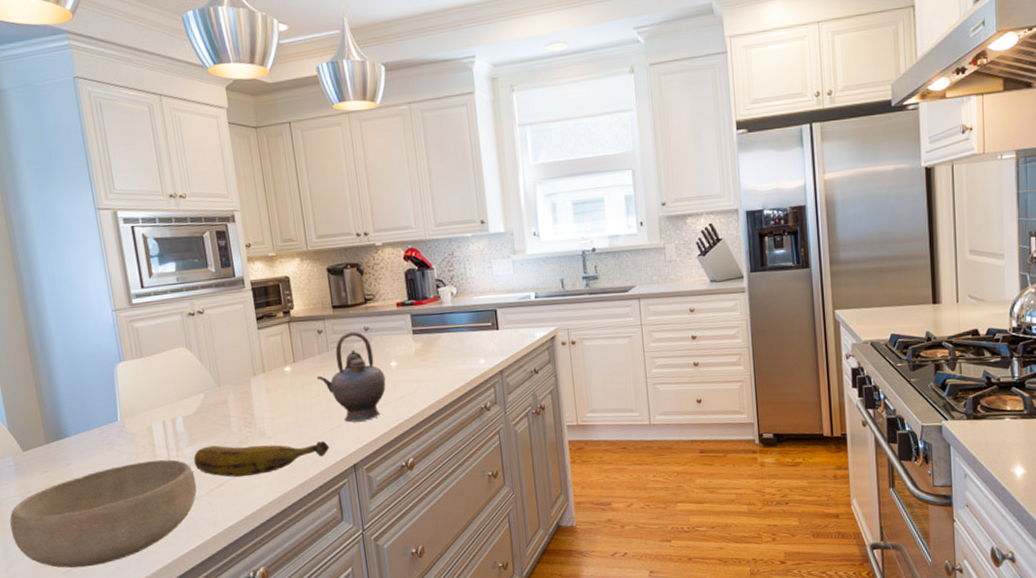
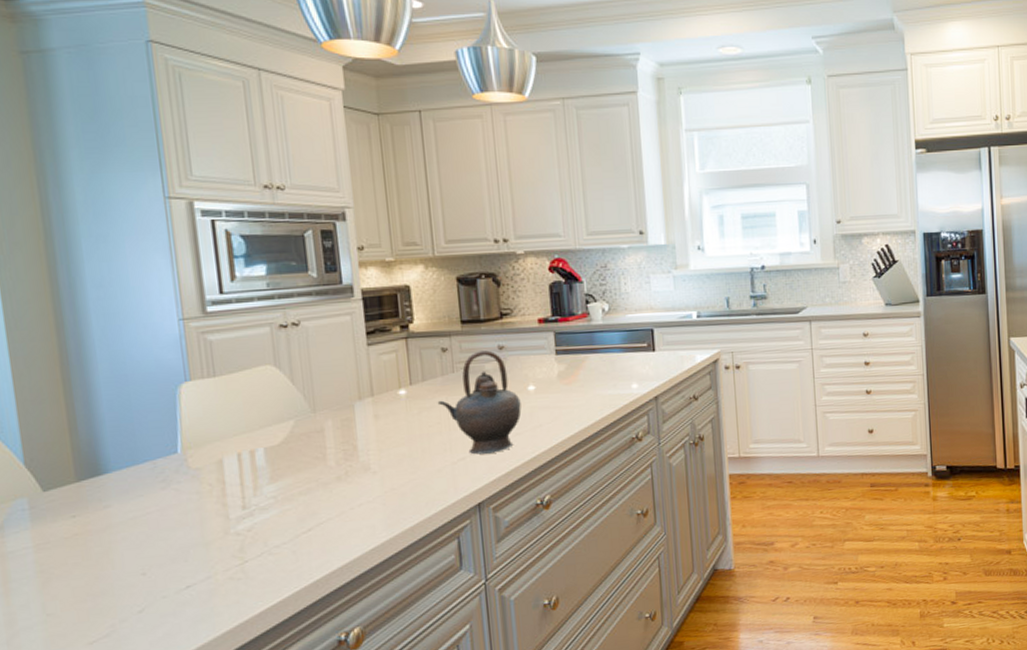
bowl: present [9,459,197,569] -> none [16,499,278,638]
banana: present [193,441,330,477] -> none [275,476,450,520]

